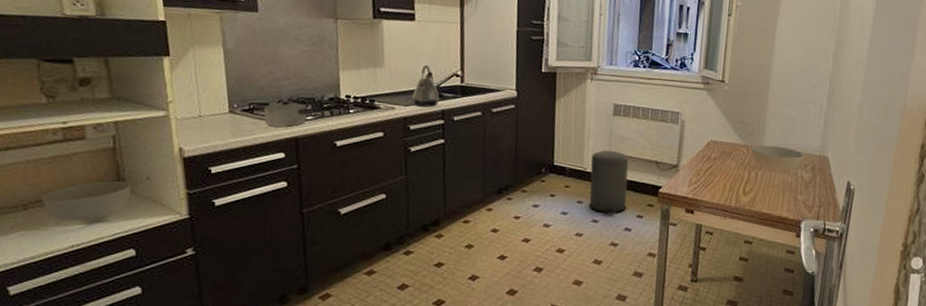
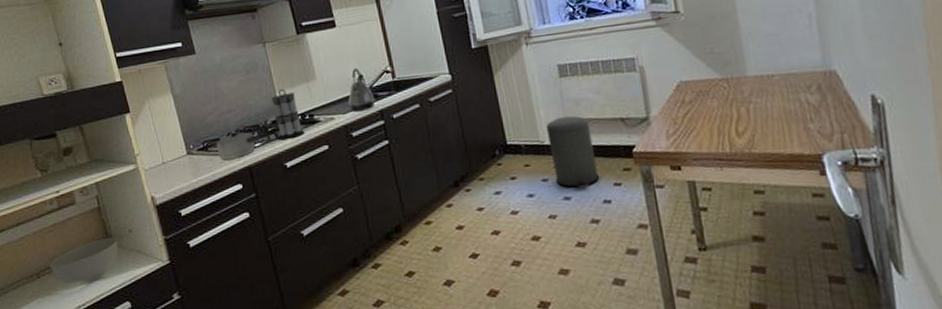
spice rack: none [333,68,362,120] -> present [271,88,305,141]
bowl: present [751,145,805,174] -> none [732,70,804,103]

